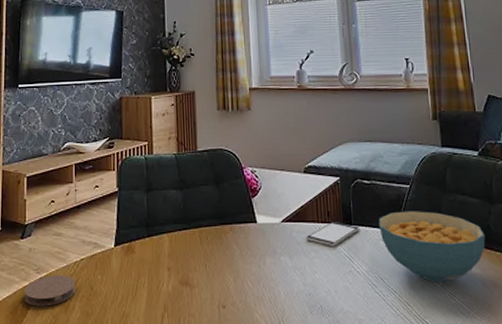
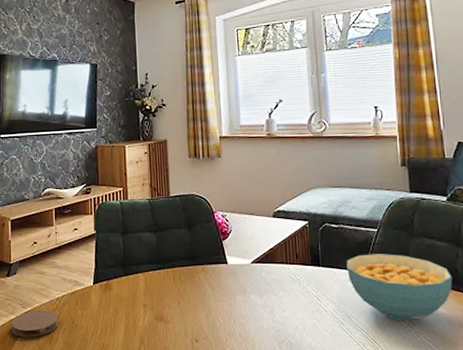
smartphone: present [305,222,360,246] -> none [274,263,328,286]

